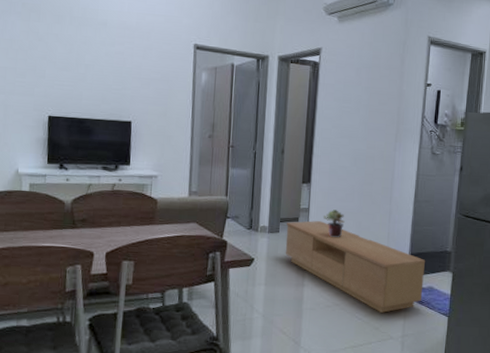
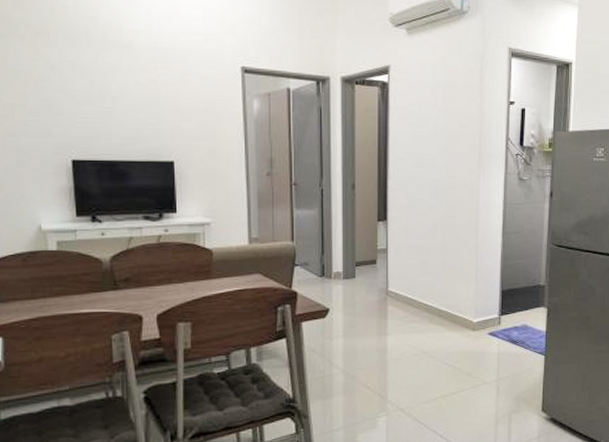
tv stand: present [285,221,426,313] -> none [363,262,518,357]
potted plant: present [323,210,345,237] -> none [404,248,428,279]

